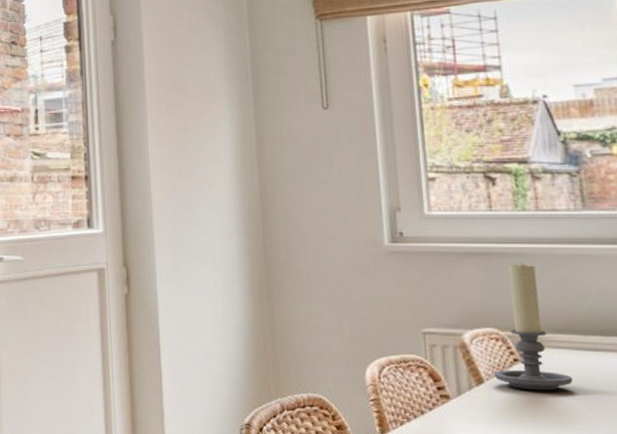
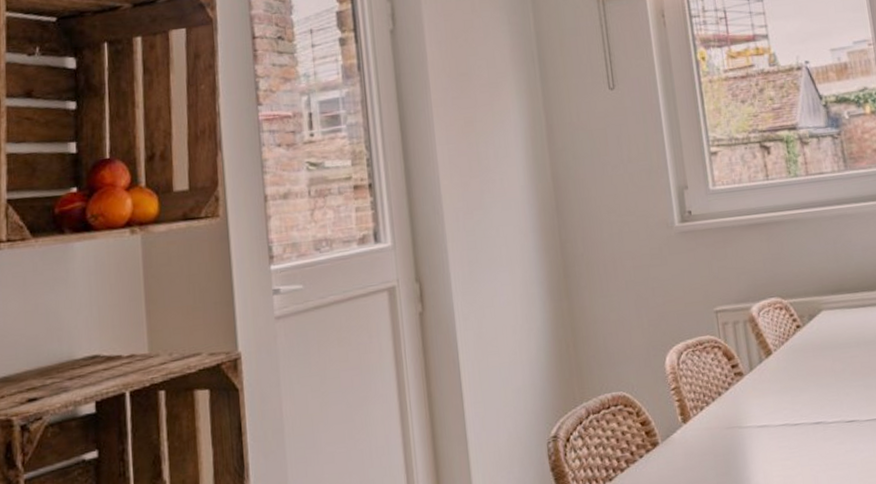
candle holder: present [493,263,573,391] -> none [780,228,848,355]

